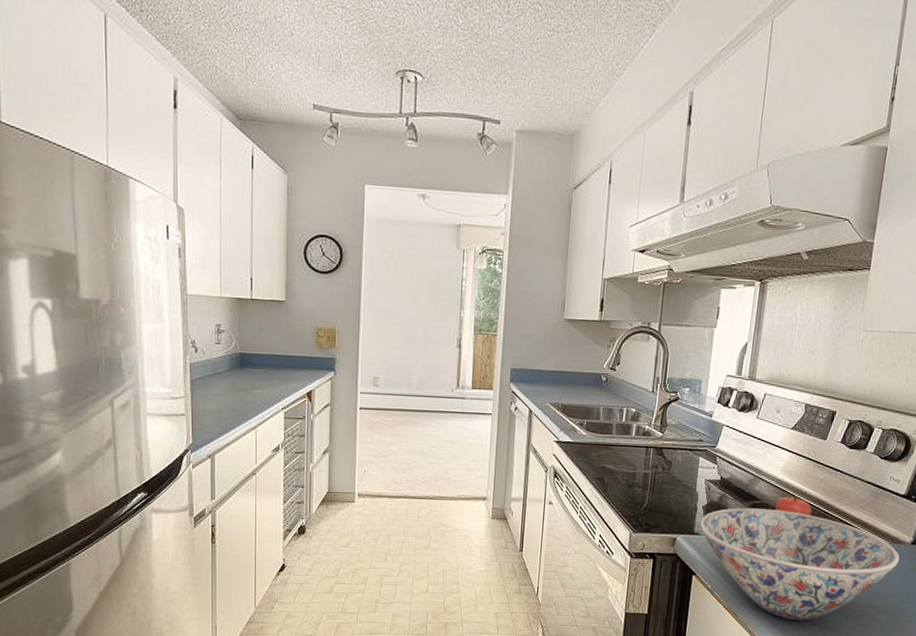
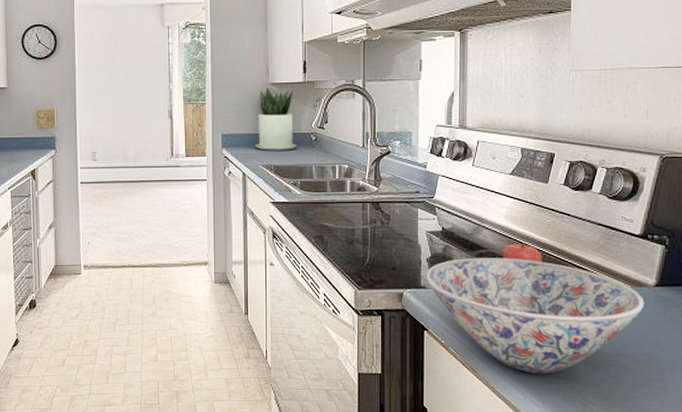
planter: none [543,323,588,390] -> present [254,88,297,151]

